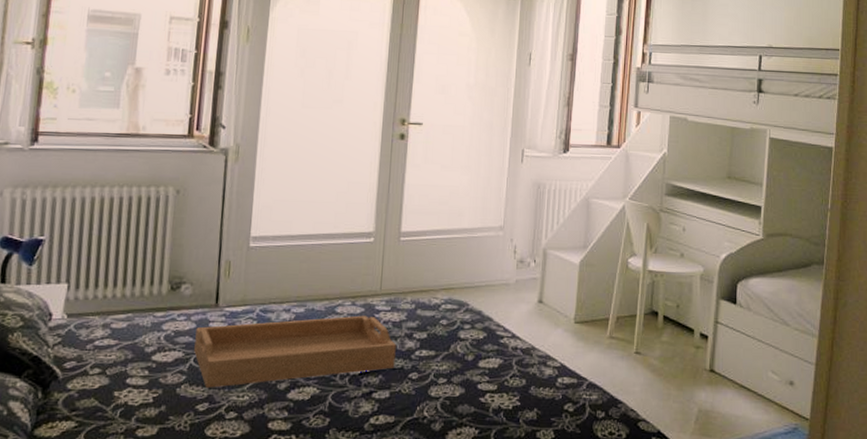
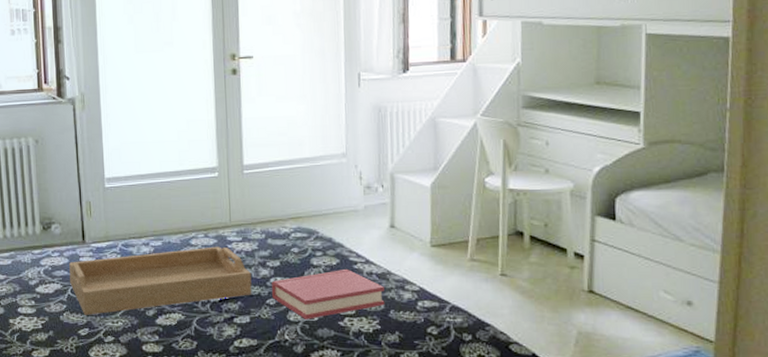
hardback book: none [415,343,527,395] -> present [272,268,385,320]

